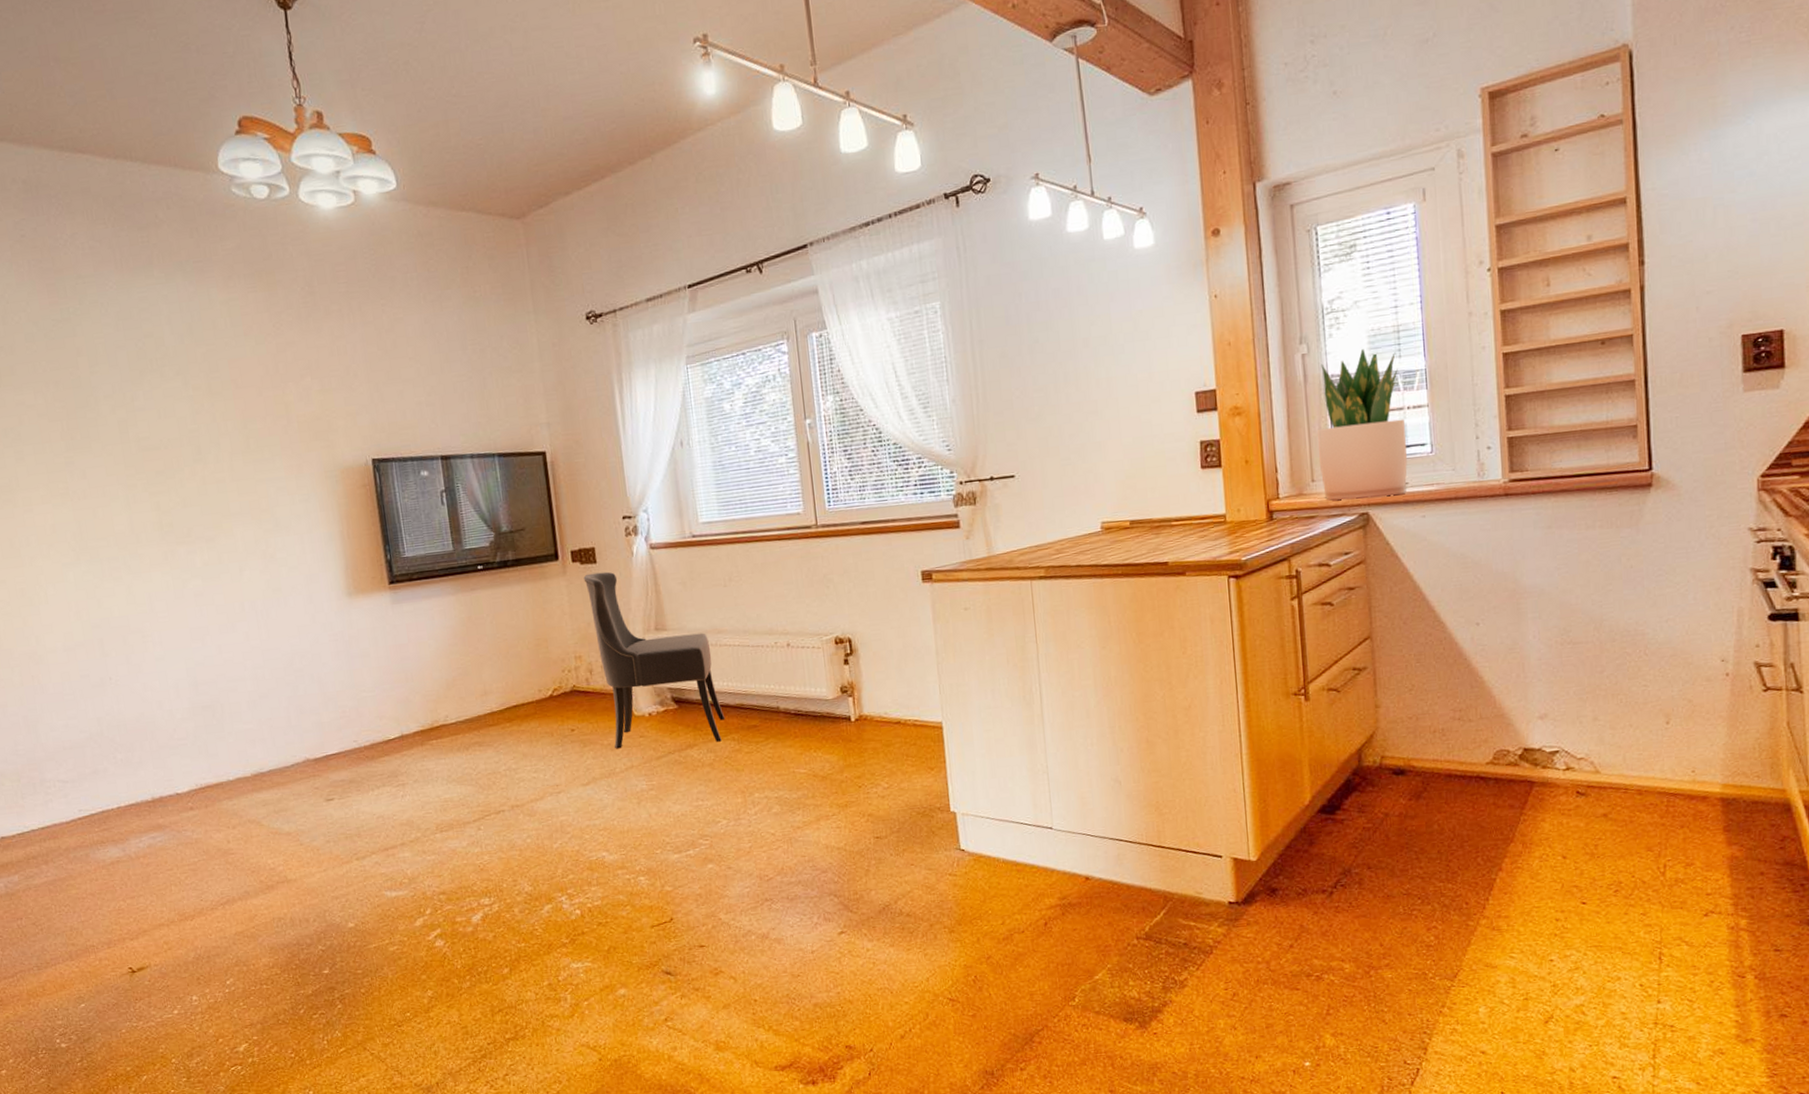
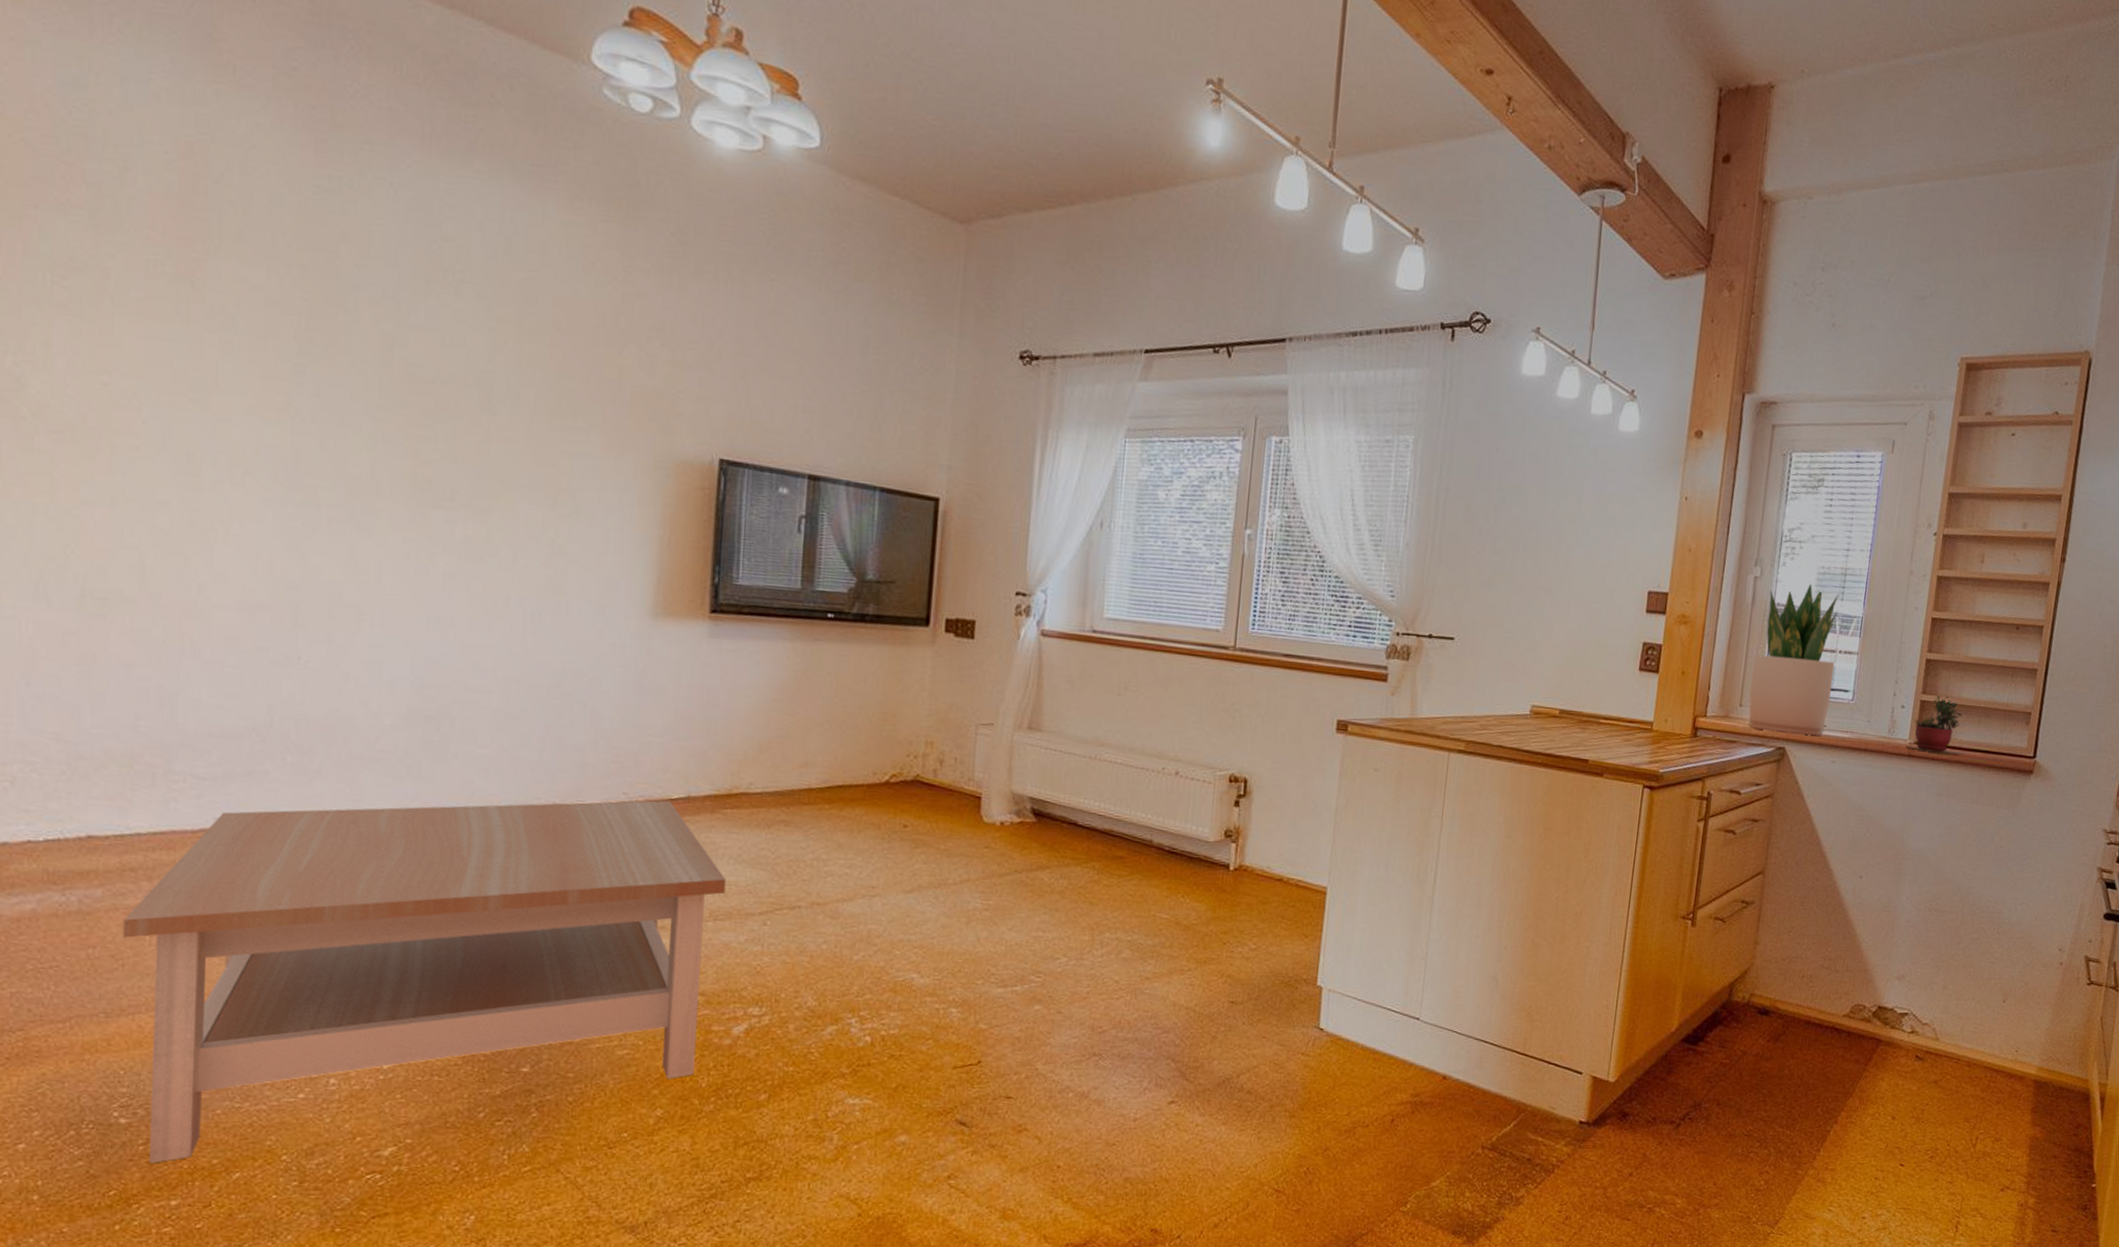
coffee table: none [35,740,450,1075] -> present [122,800,726,1164]
dining chair: present [583,571,725,749] -> none [952,649,1089,868]
succulent plant: none [1501,427,1575,488] -> present [1906,695,1970,756]

